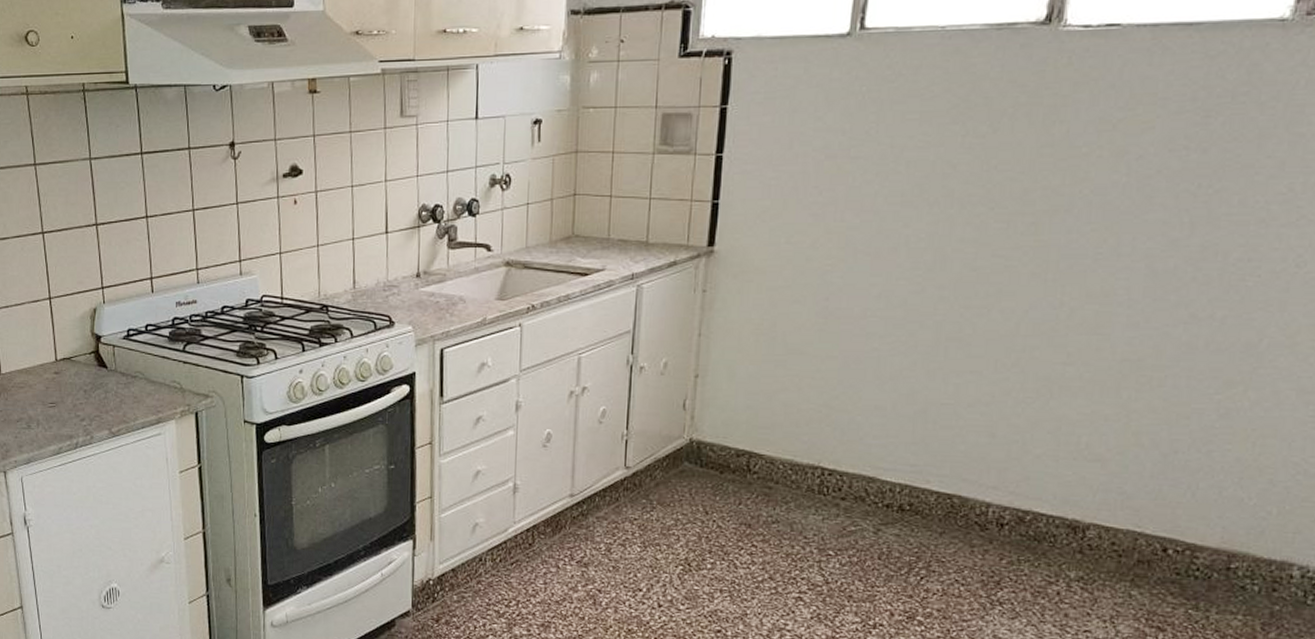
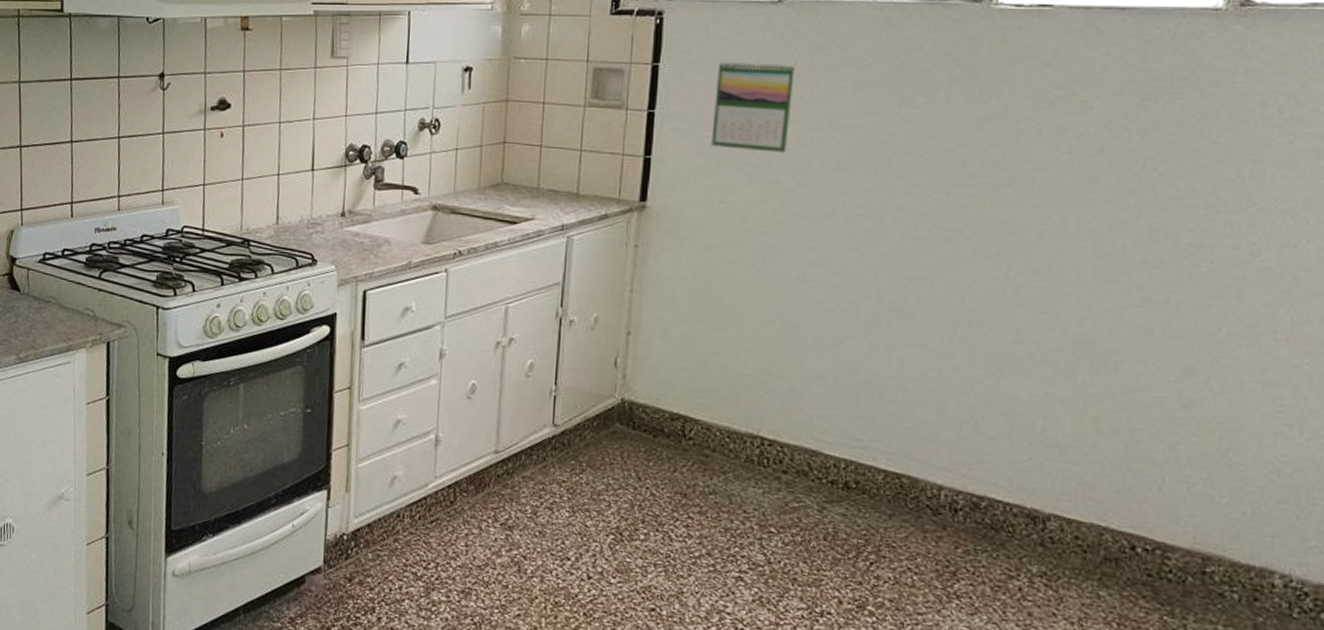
calendar: none [778,97,862,190] -> present [711,60,795,153]

